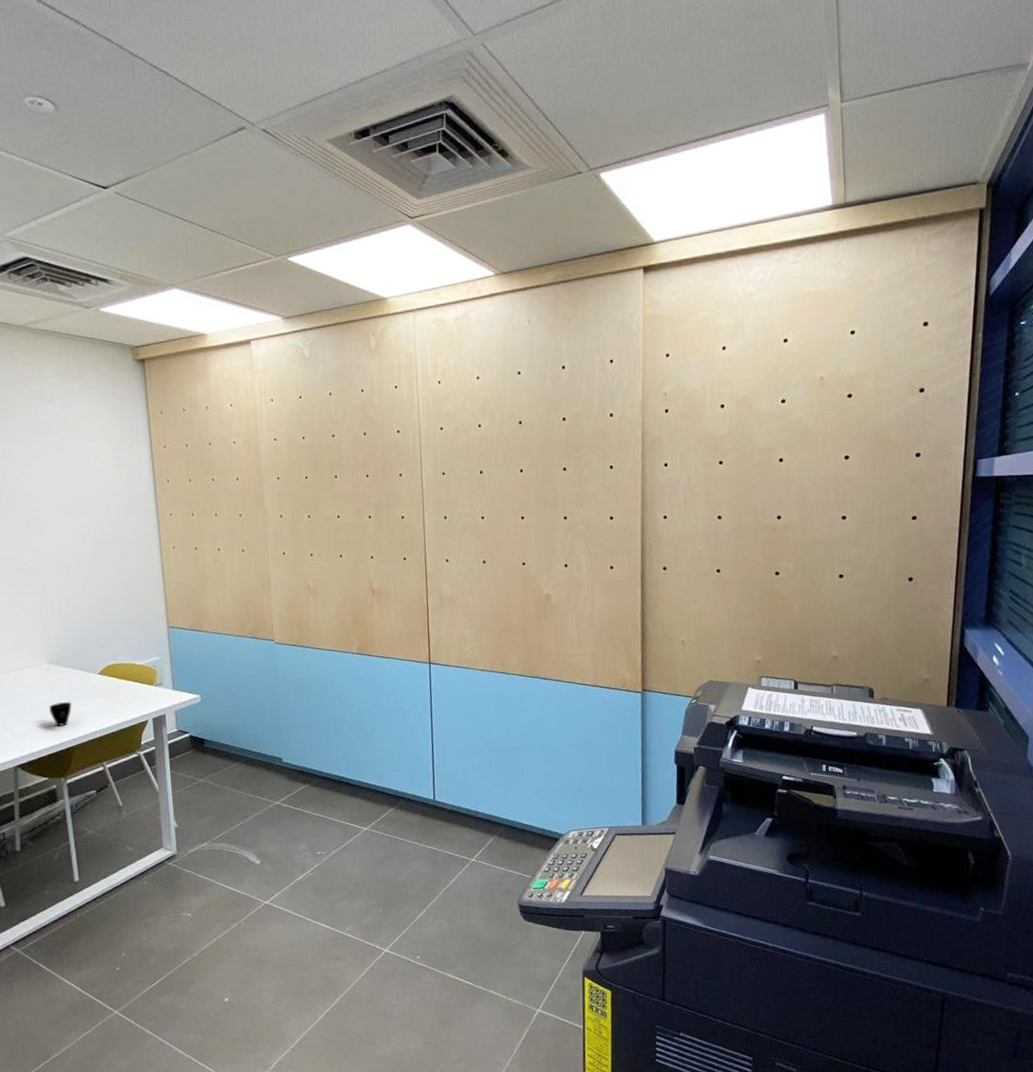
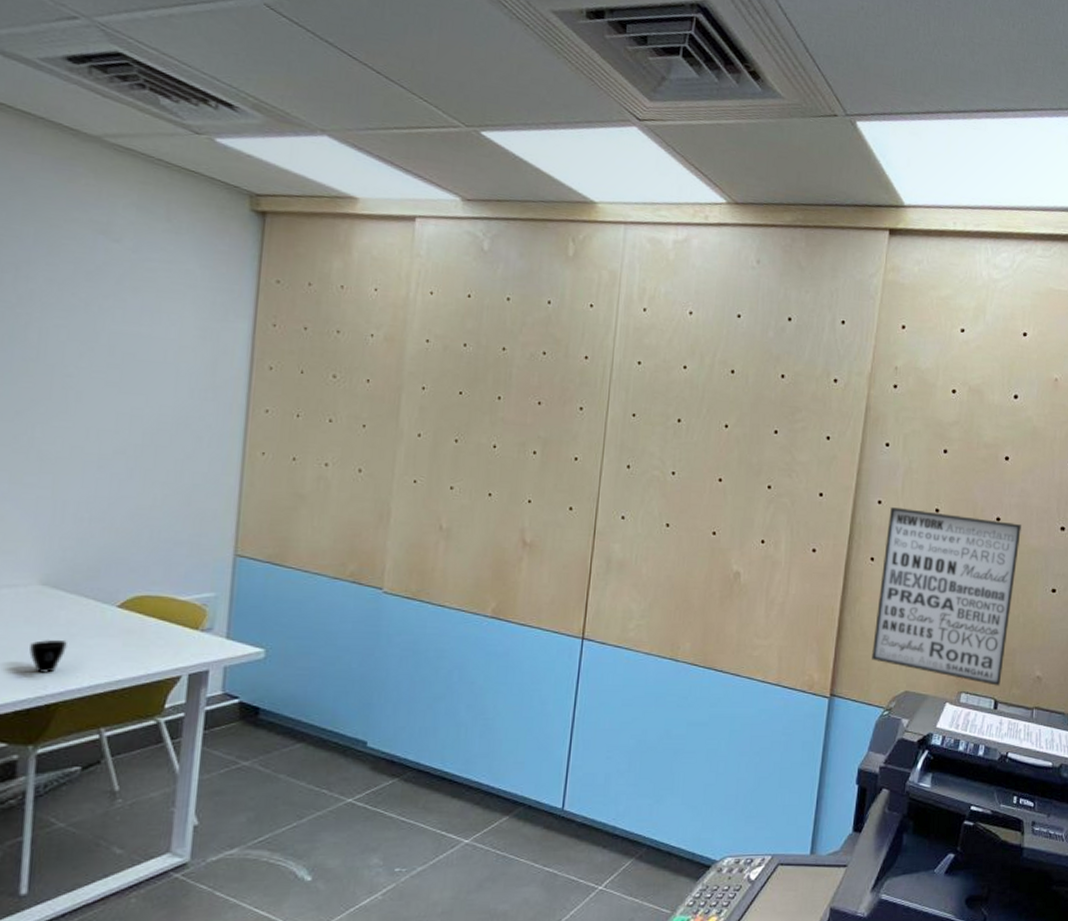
wall art: none [674,518,803,669] -> present [872,506,1021,686]

